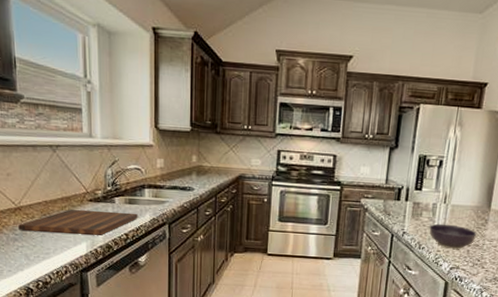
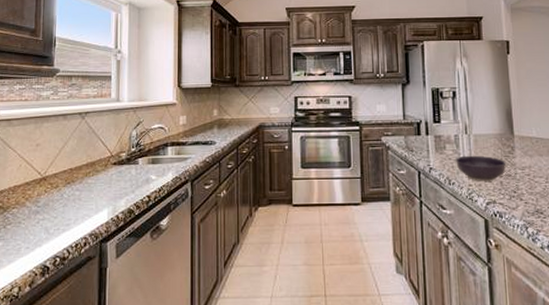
cutting board: present [18,209,138,235] -> none [42,173,161,201]

